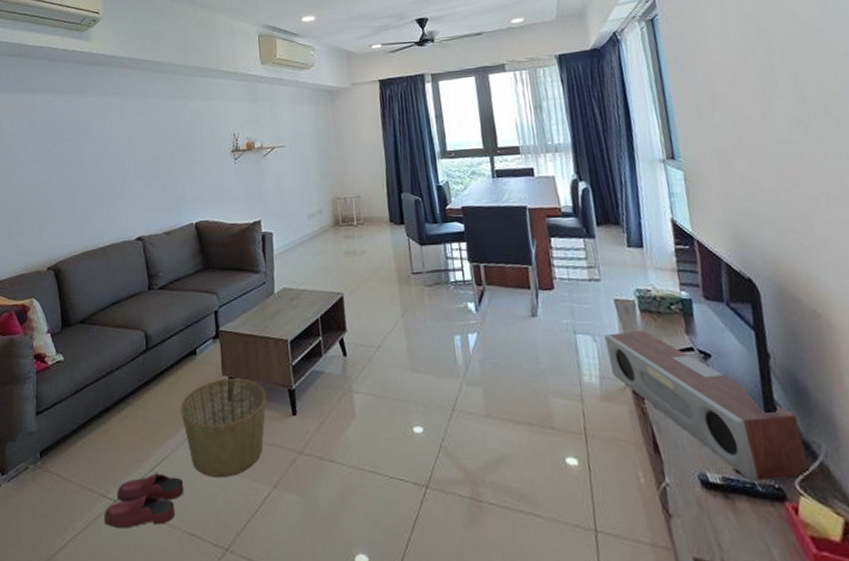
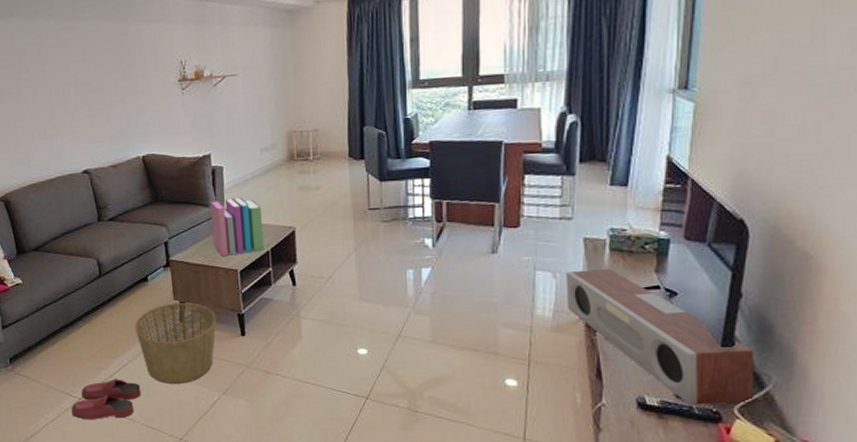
books: none [260,262,314,326] -> present [210,197,265,257]

